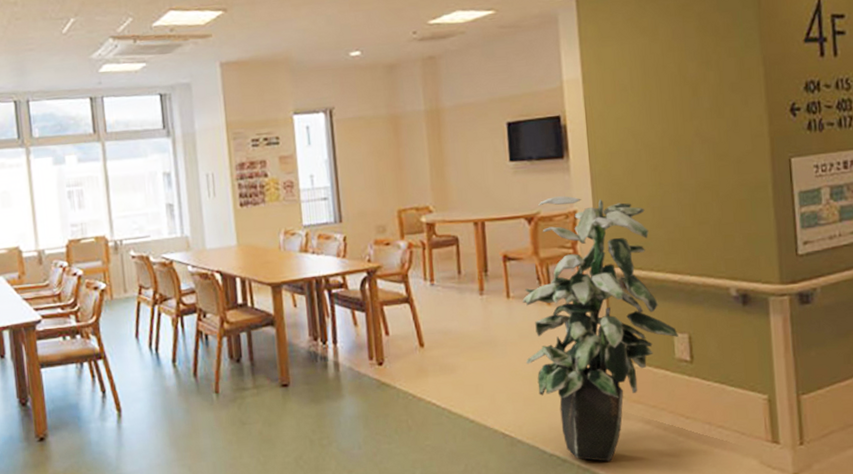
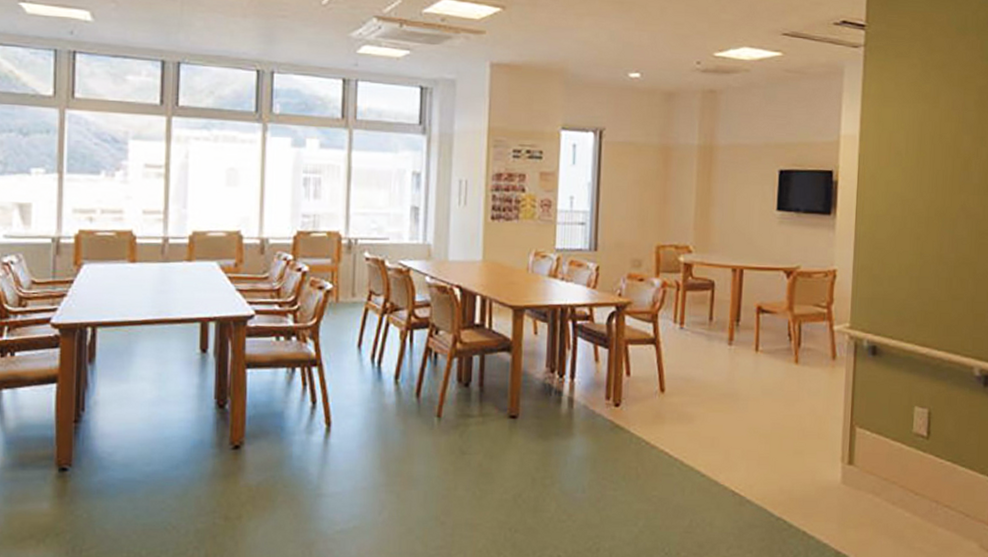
indoor plant: present [522,196,678,462] -> none [766,253,919,531]

